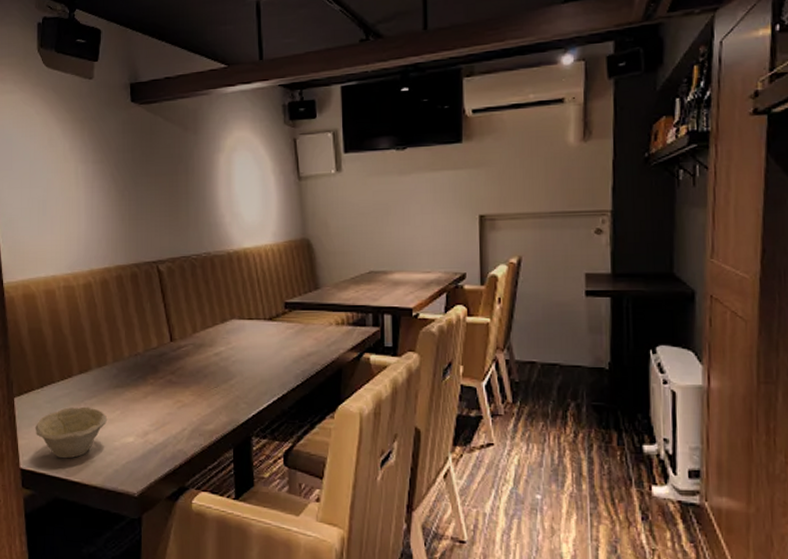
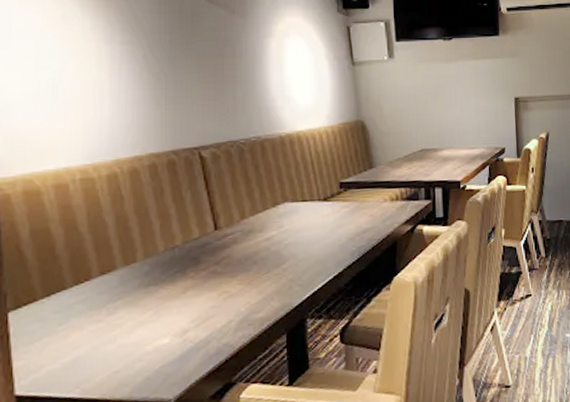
bowl: present [35,406,108,459] -> none [37,311,137,375]

